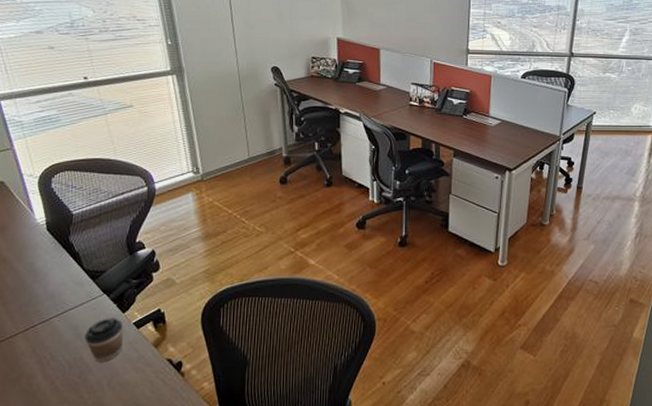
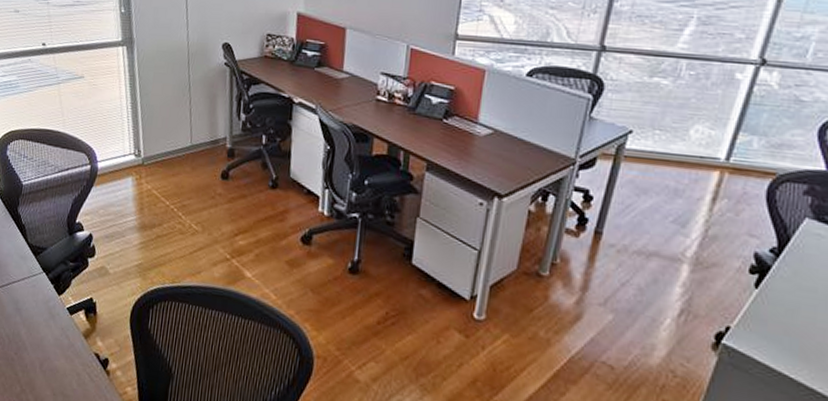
coffee cup: present [84,318,123,362] -> none [23,297,58,344]

